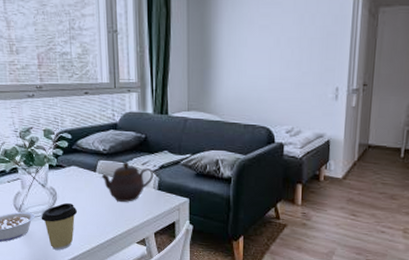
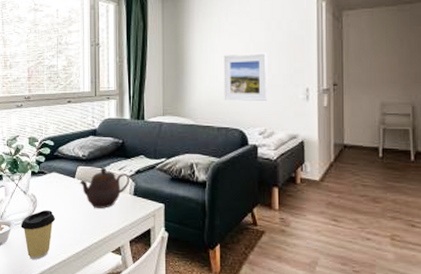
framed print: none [252,48,299,99] -> present [223,53,268,101]

